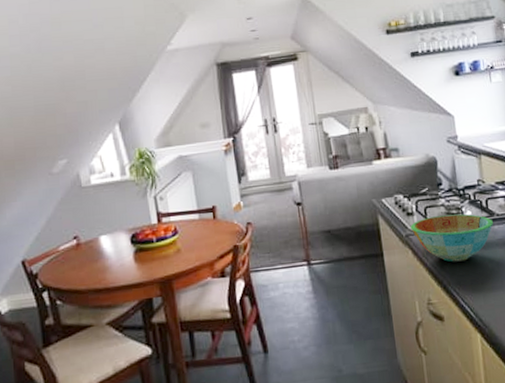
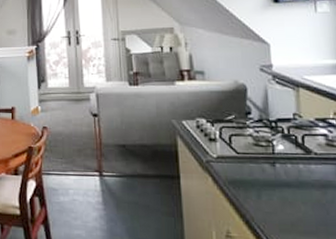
bowl: present [410,214,494,262] -> none [211,146,311,198]

